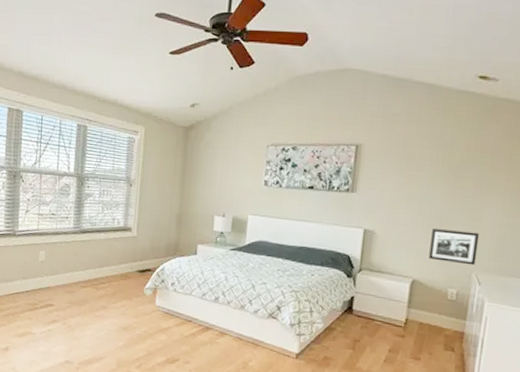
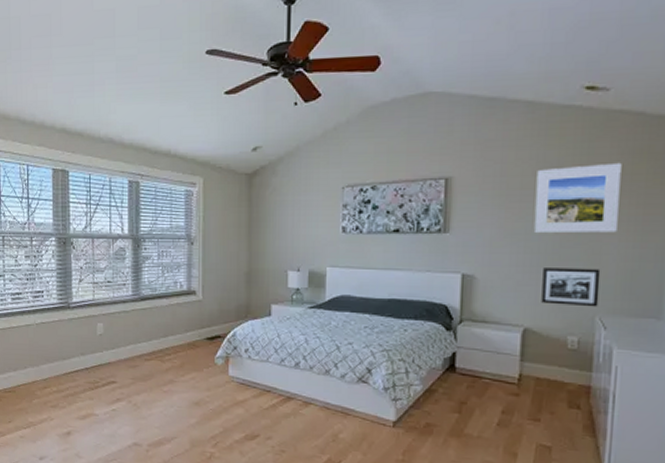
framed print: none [426,143,504,203] -> present [533,162,622,234]

